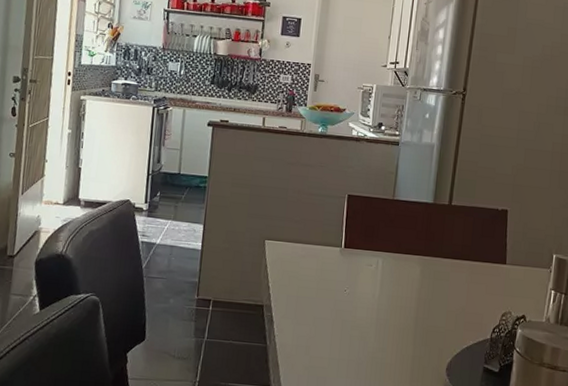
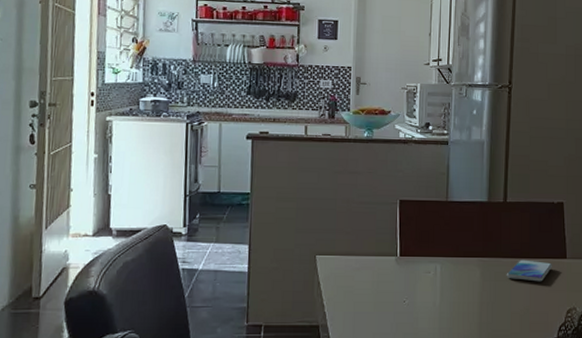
smartphone: none [445,261,492,284] -> present [506,259,553,282]

